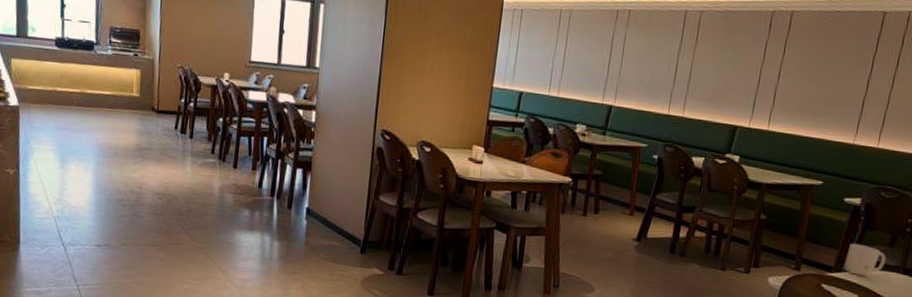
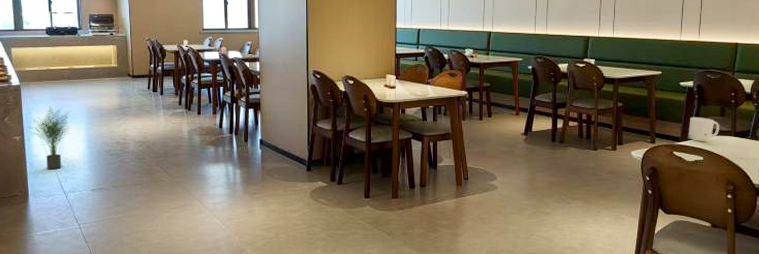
potted plant: none [25,137,78,216] -> present [28,107,71,170]

